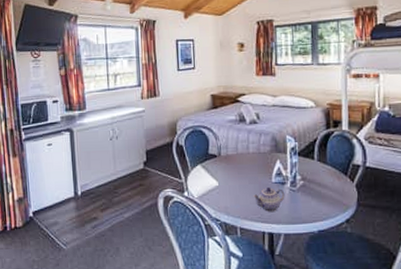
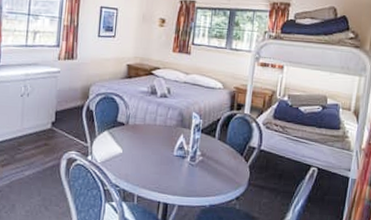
teapot: present [253,188,285,212] -> none [154,160,184,183]

